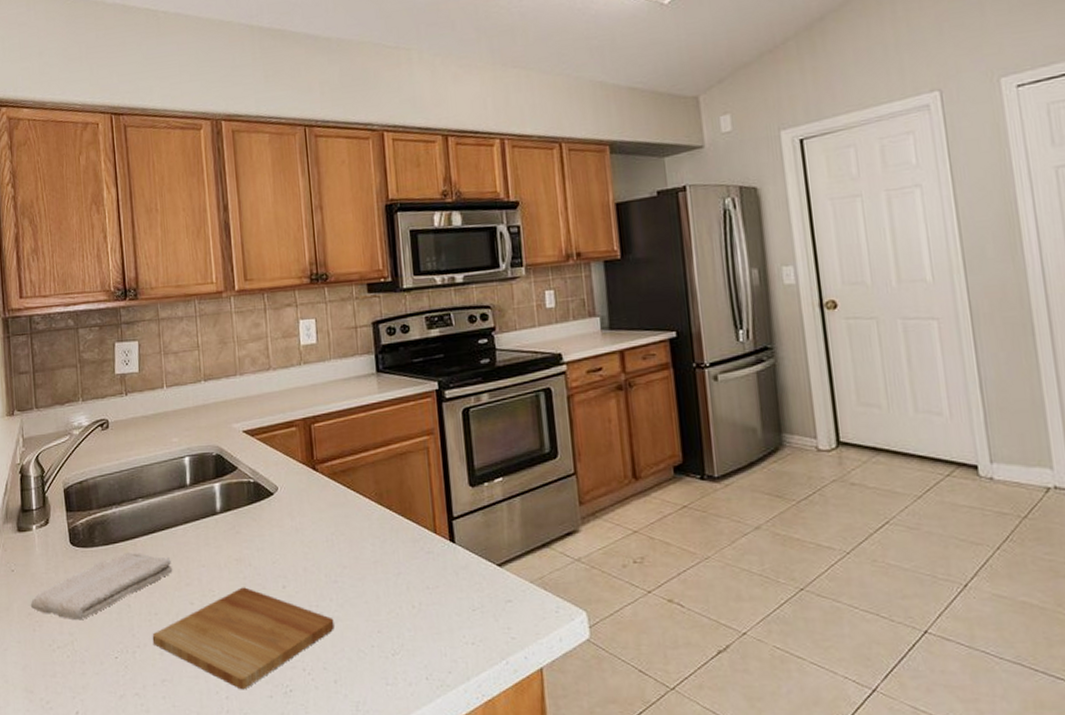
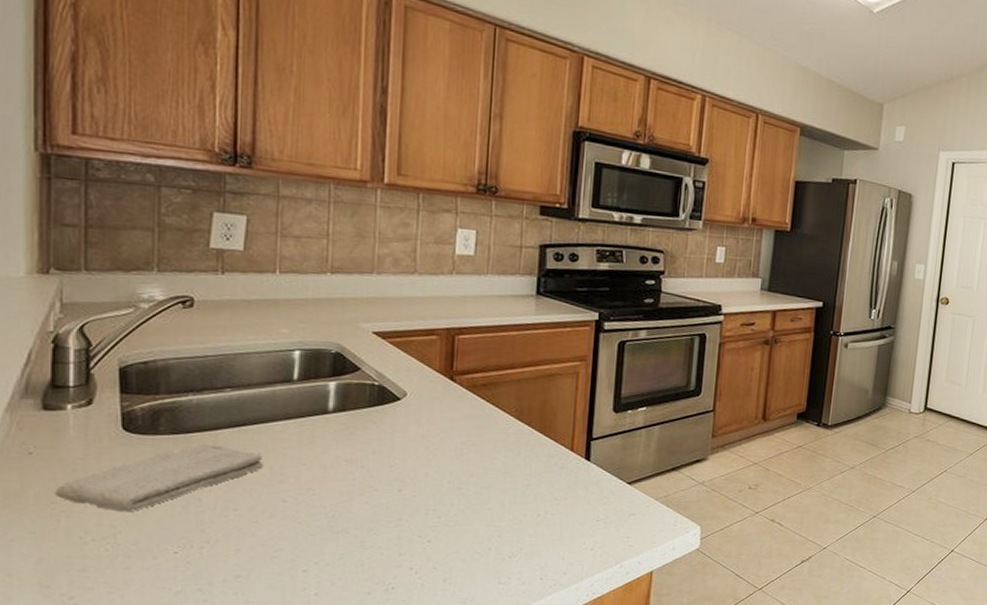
cutting board: present [152,587,334,690] -> none [227,488,452,587]

